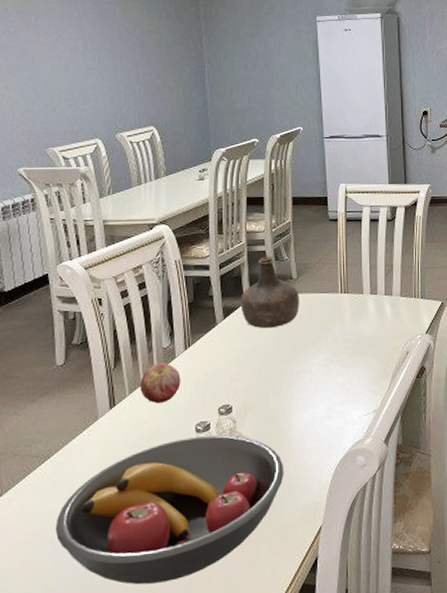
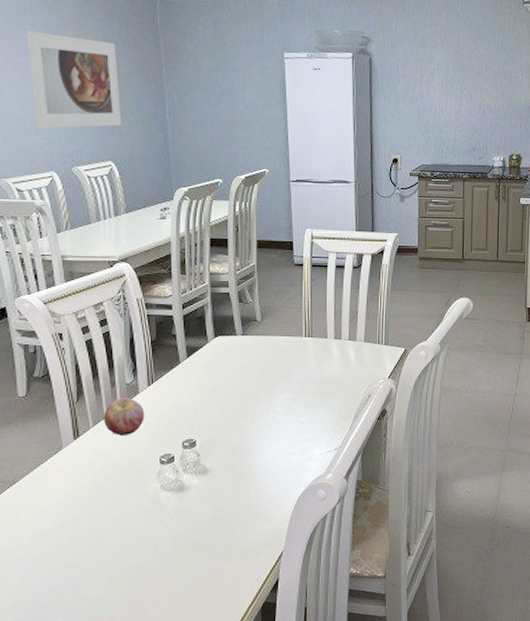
fruit bowl: present [55,435,284,585] -> none [23,467,247,600]
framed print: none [77,9,164,98] -> present [26,31,122,129]
bottle: present [240,256,299,329] -> none [204,298,263,369]

